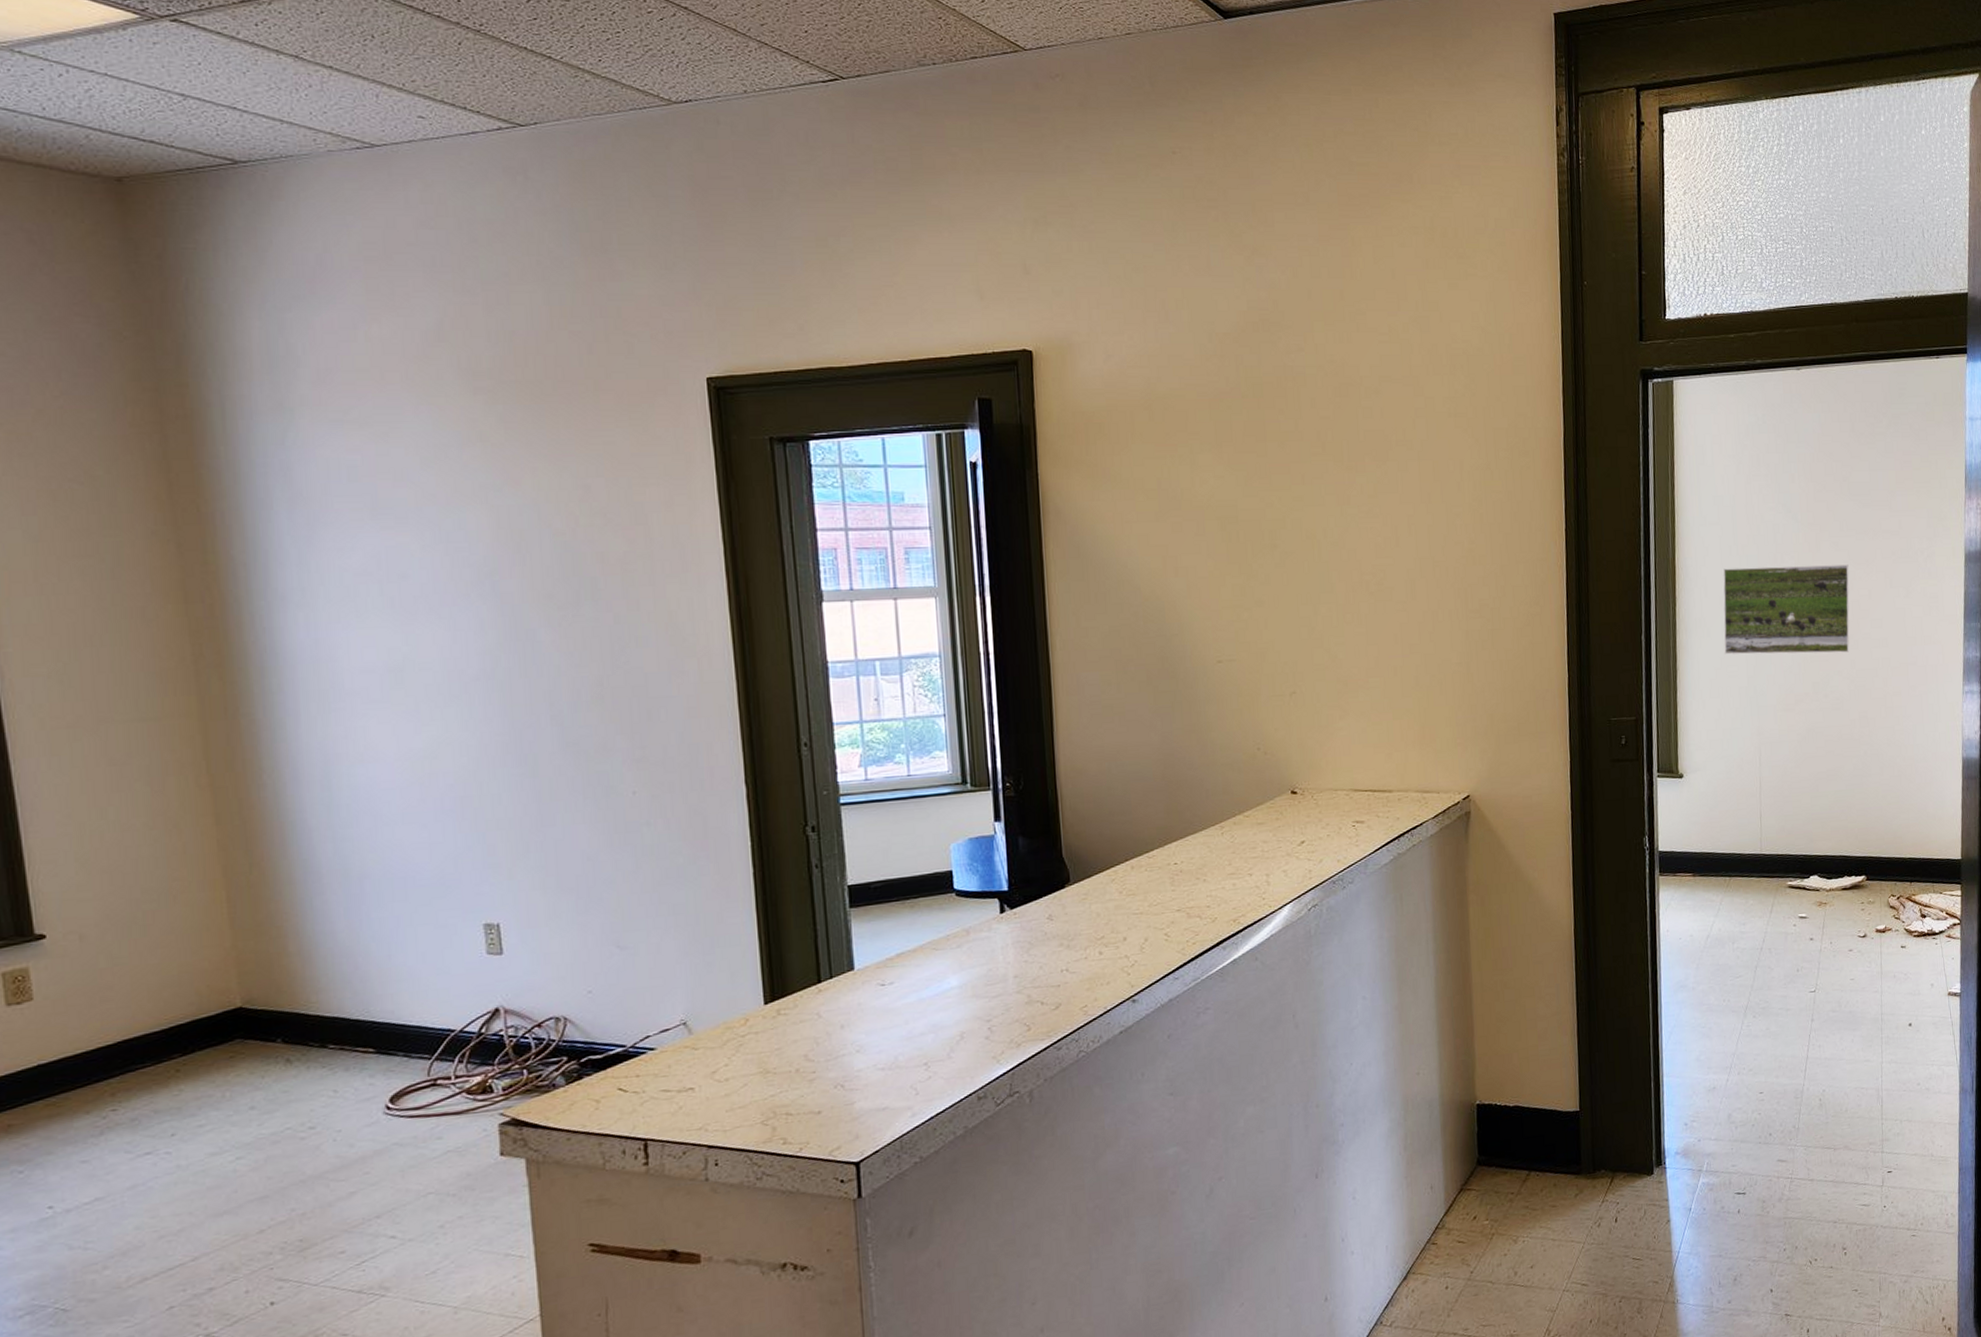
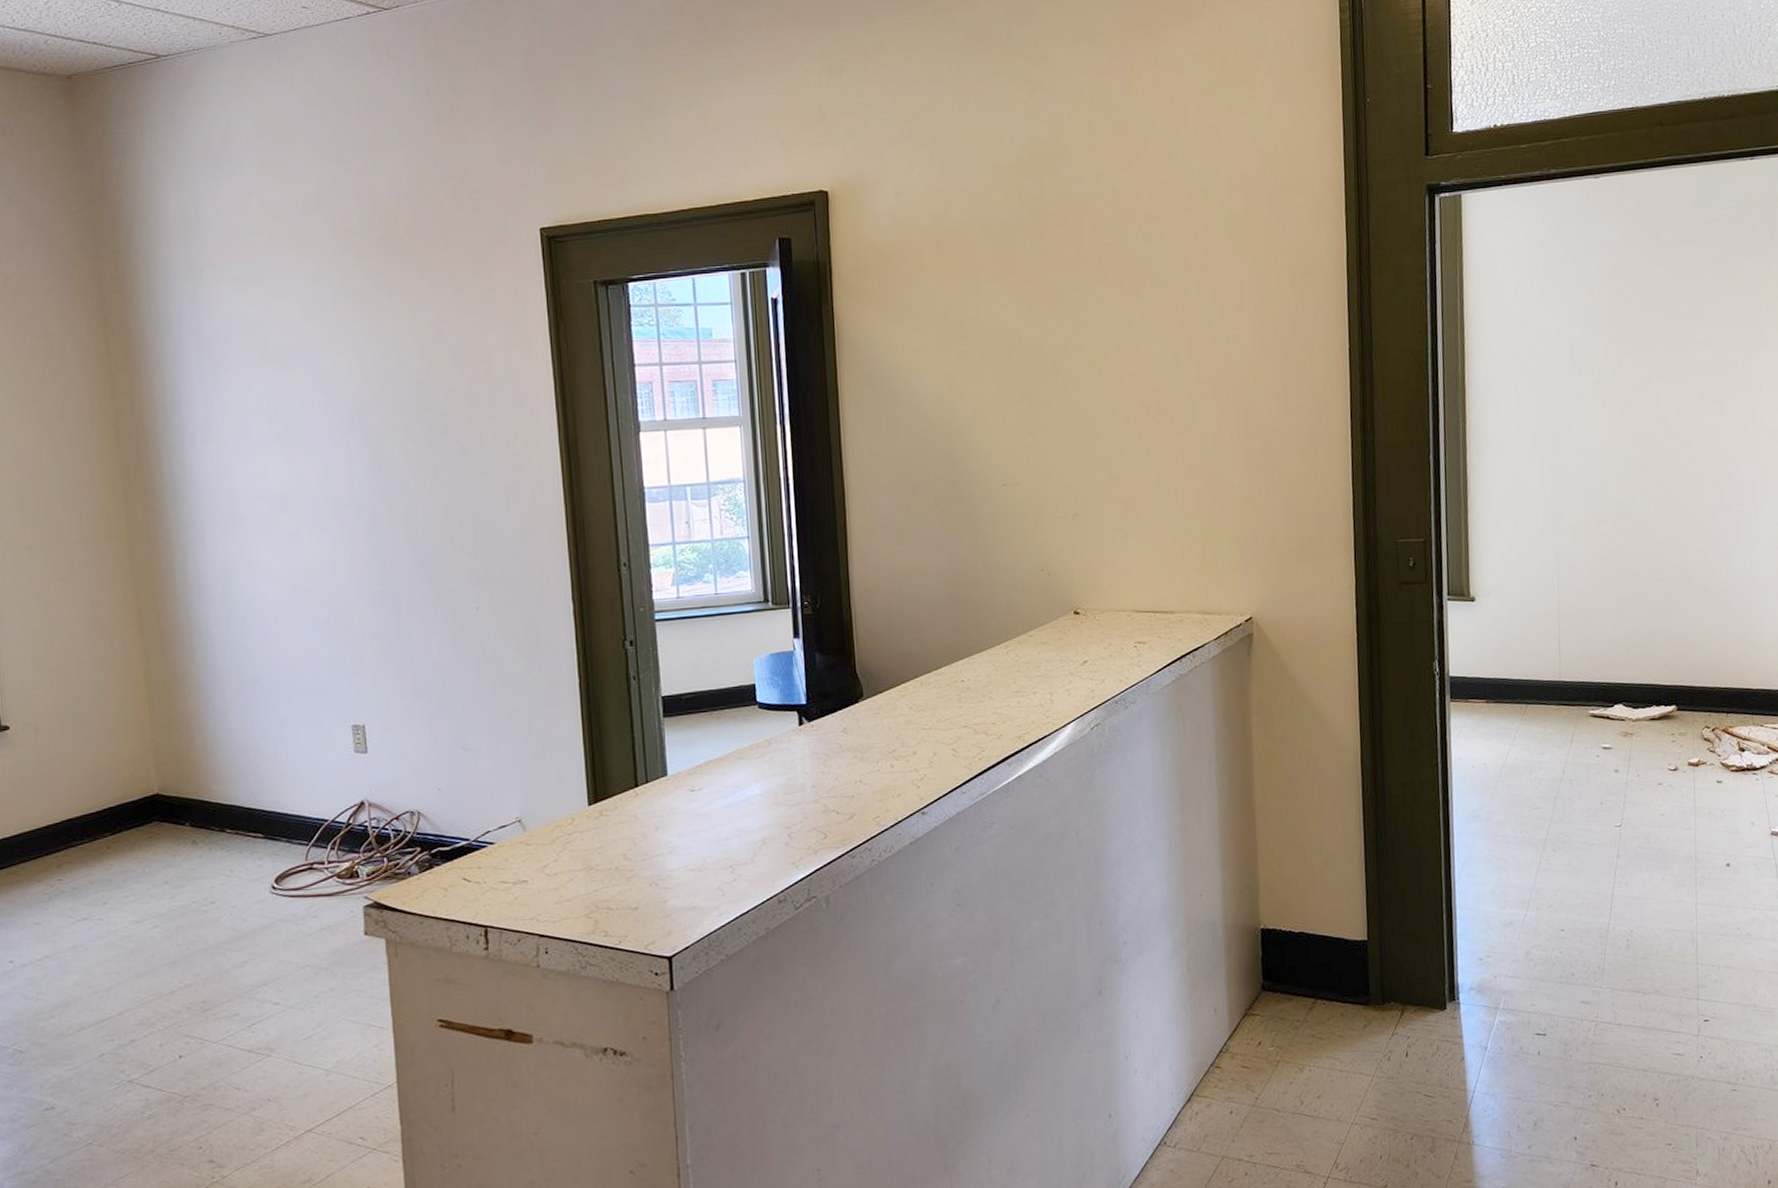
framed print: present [1723,564,1850,655] -> none [1516,379,1656,474]

